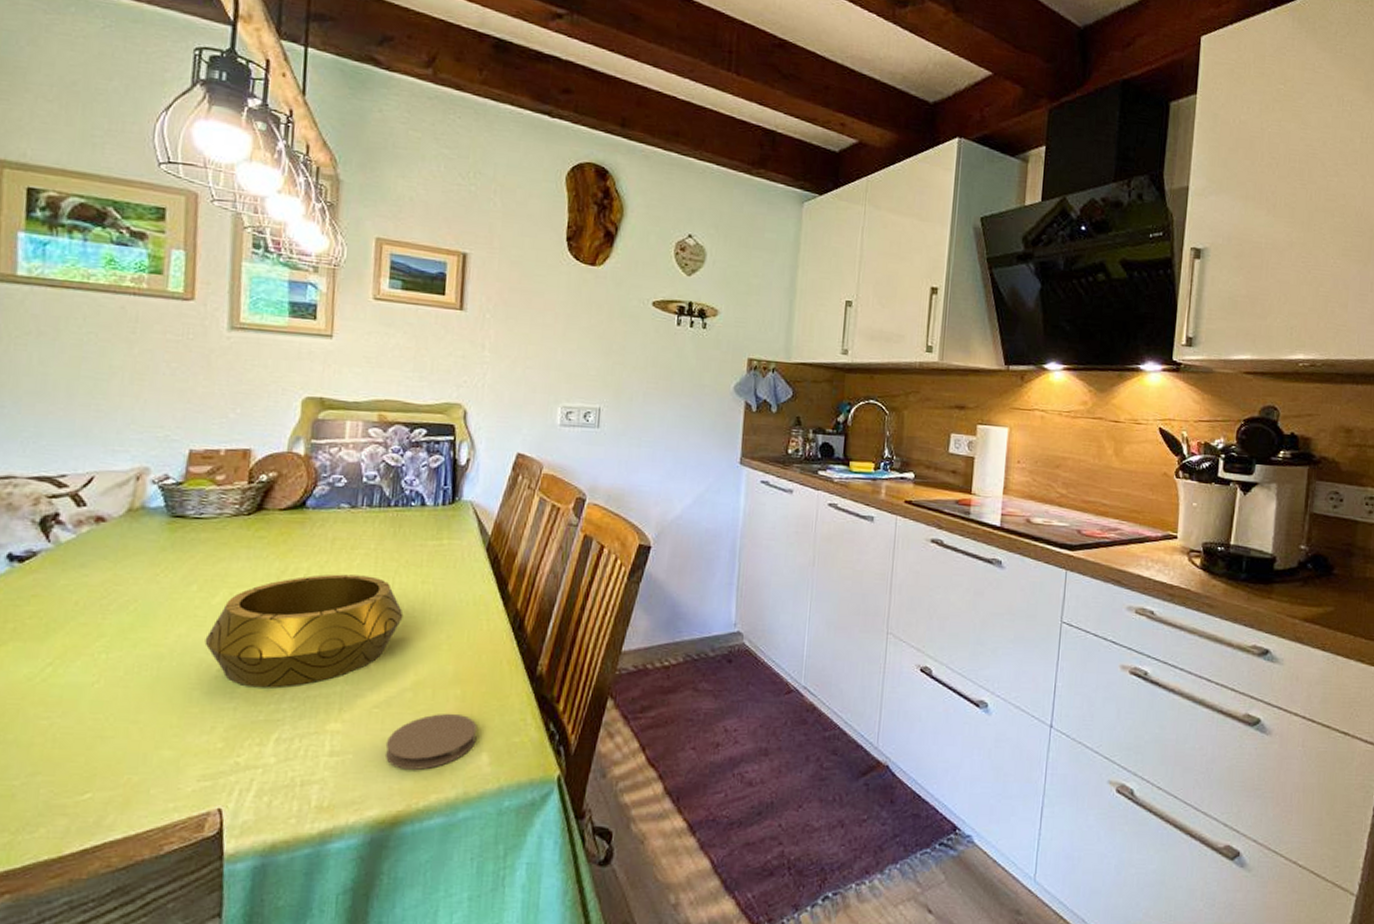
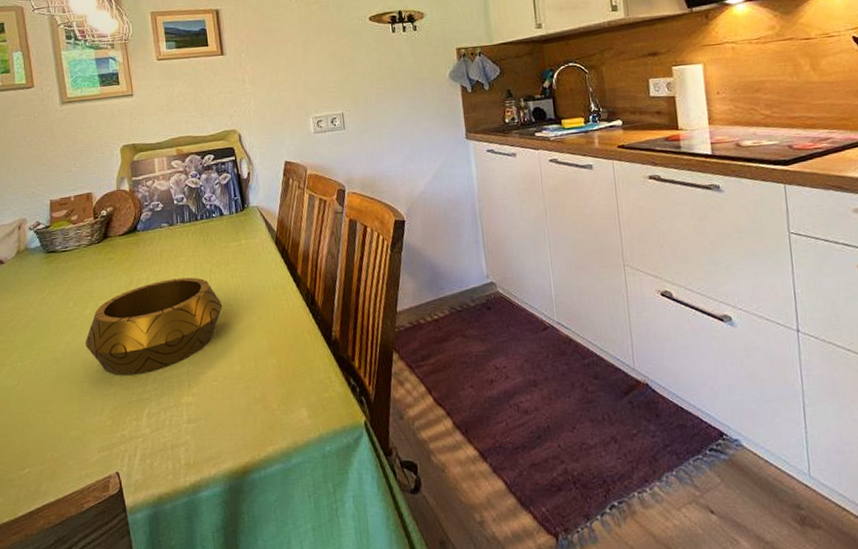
coaster: present [384,713,478,770] -> none [227,379,295,428]

